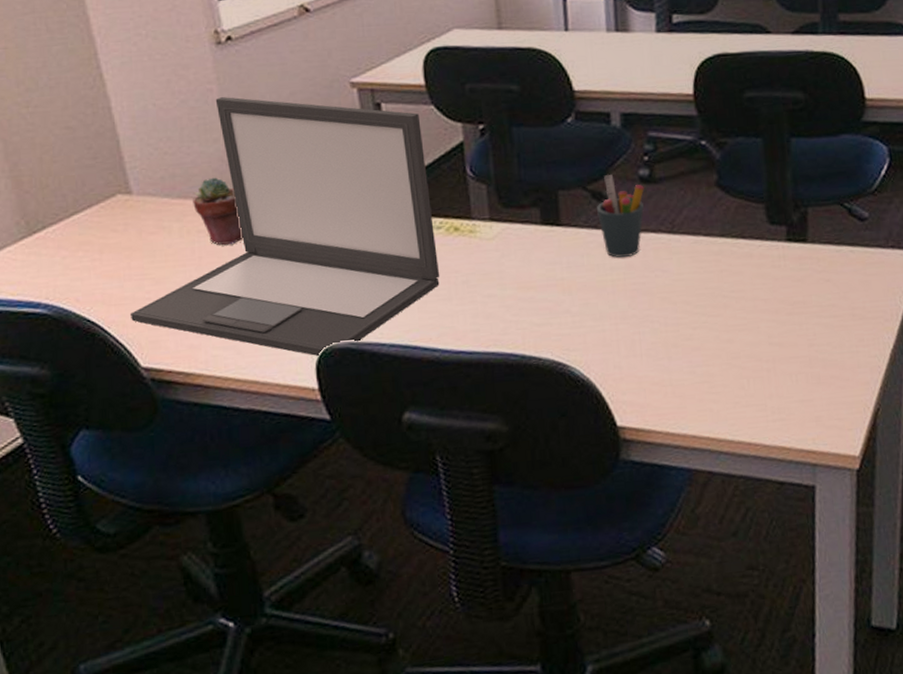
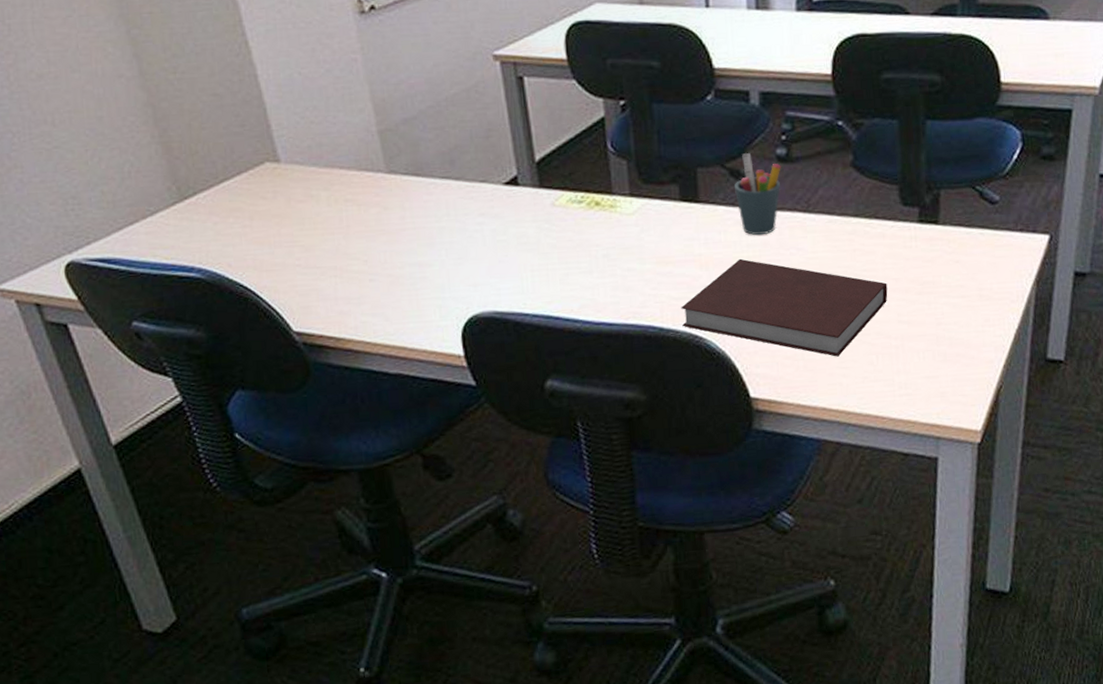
laptop: present [129,97,440,357] -> none [280,67,582,325]
potted succulent: present [193,177,243,245] -> none [340,147,390,215]
notebook: none [543,282,758,382] -> present [681,258,888,357]

